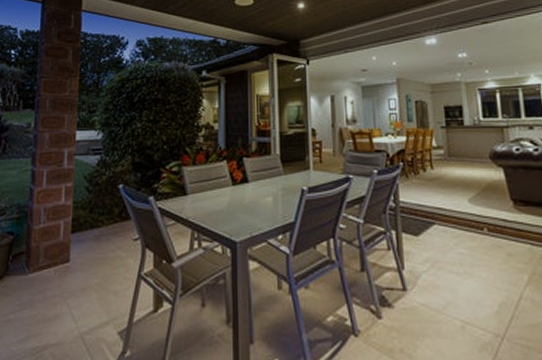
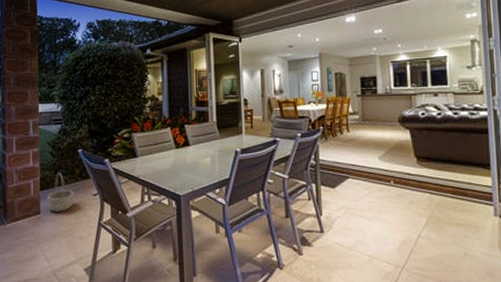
basket: none [79,211,111,260] -> present [47,172,74,212]

